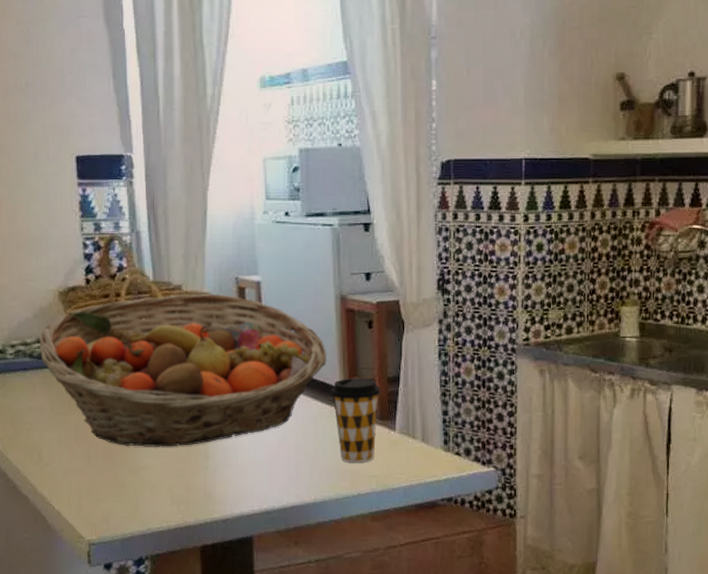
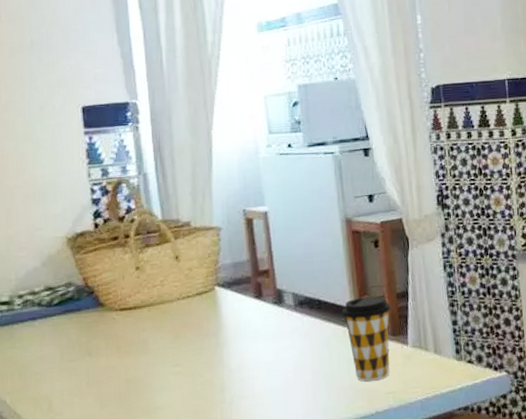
fruit basket: present [39,294,326,447] -> none [47,227,336,388]

